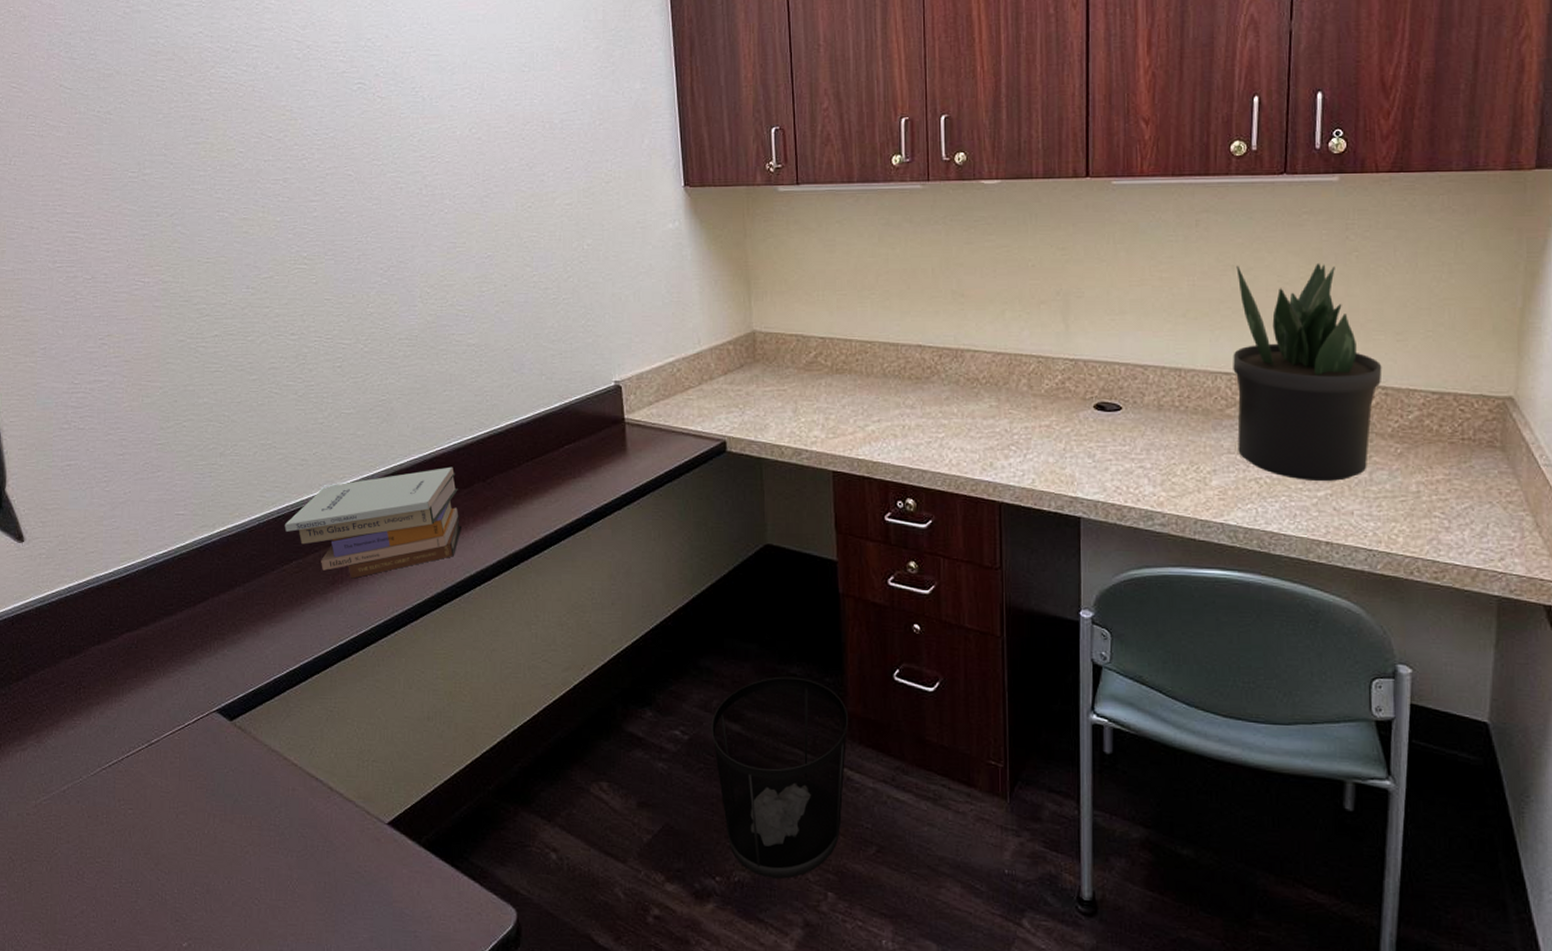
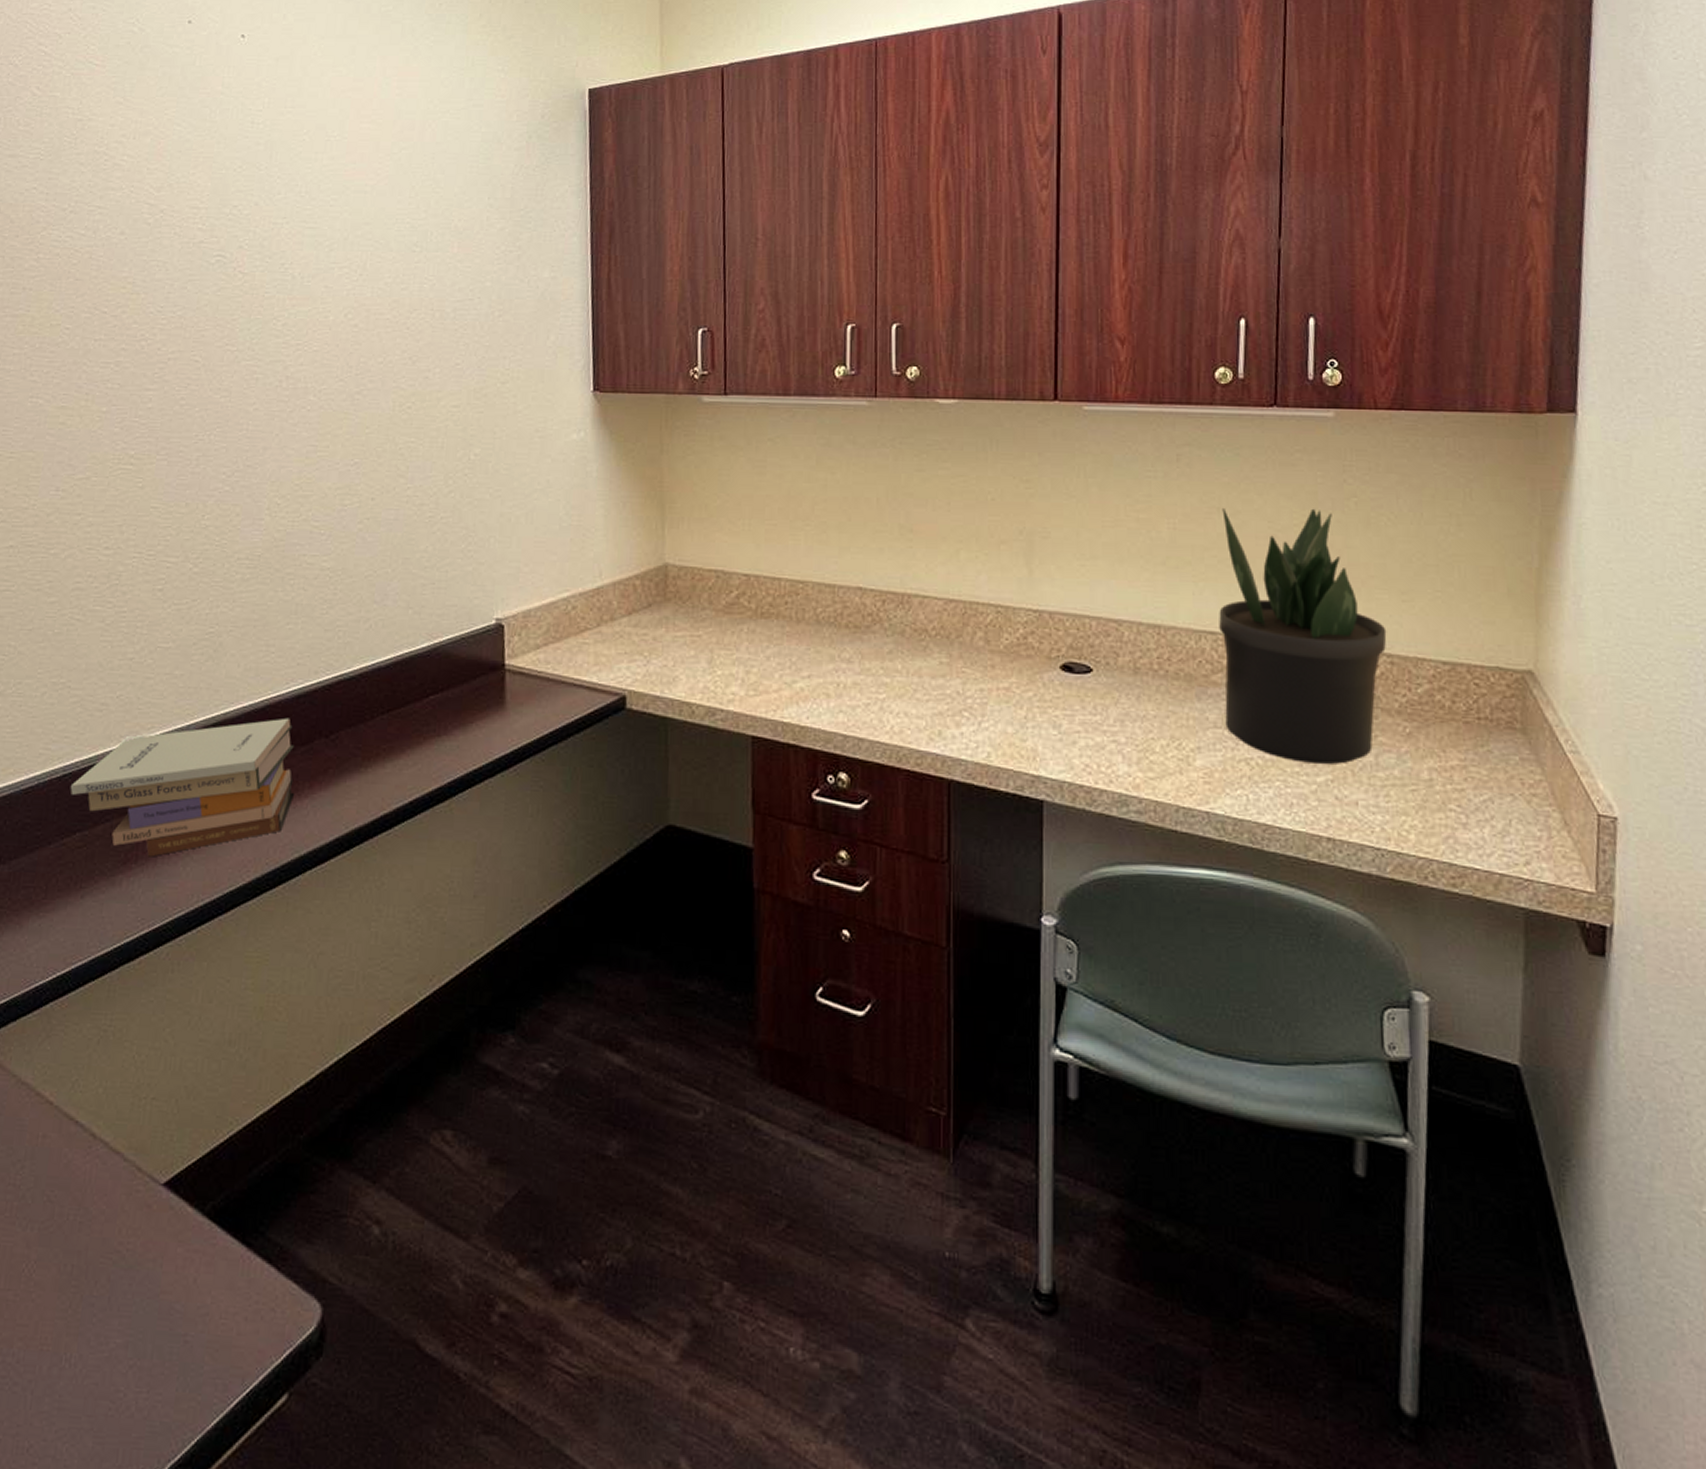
waste bin: present [711,676,849,879] -> none [587,994,759,1263]

